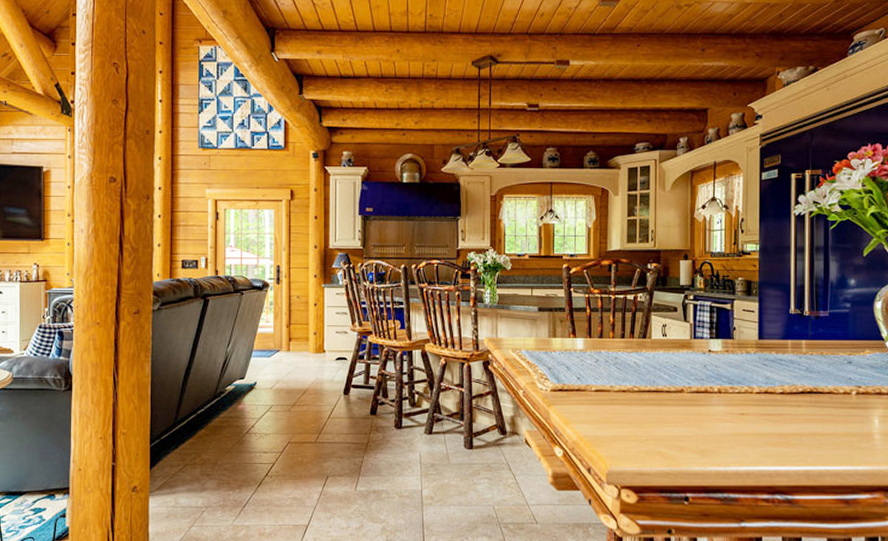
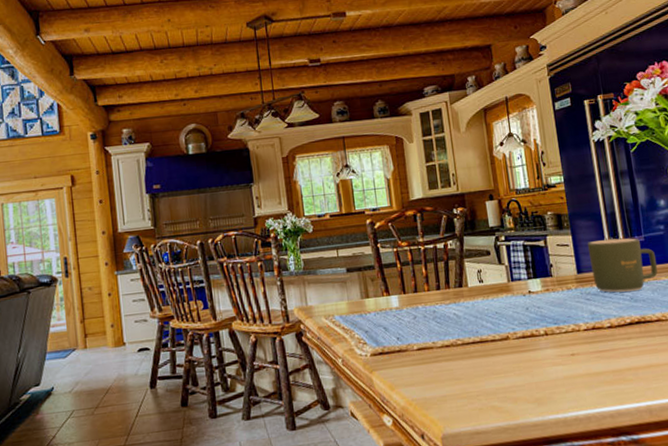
mug: none [772,311,838,363] -> present [587,238,658,293]

